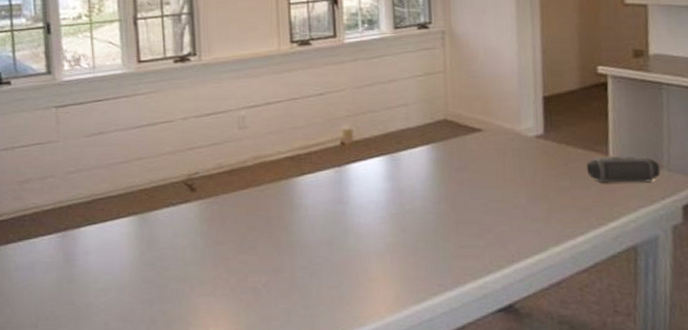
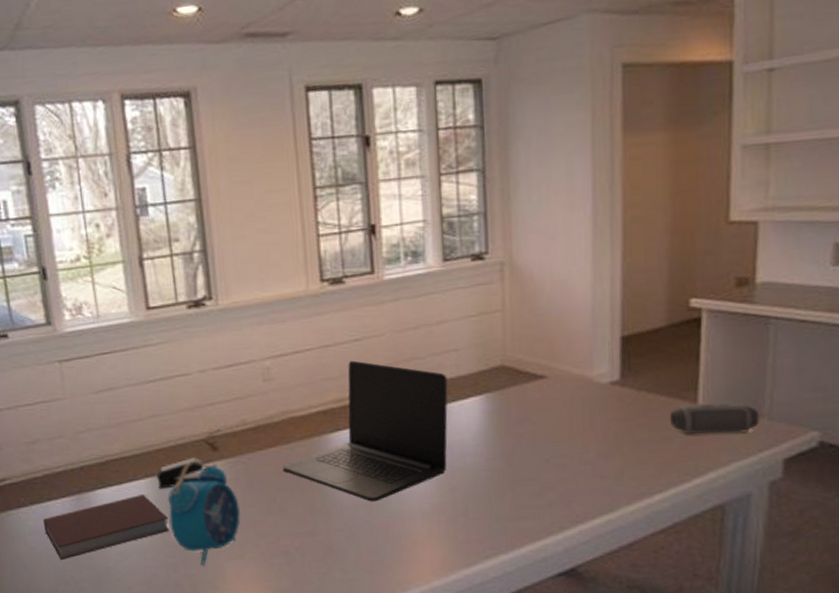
notebook: none [28,231,148,296] -> present [42,493,170,561]
stapler: none [138,197,181,227] -> present [156,457,203,489]
alarm clock: none [147,200,215,301] -> present [168,460,241,566]
laptop: none [253,112,399,241] -> present [282,360,448,502]

